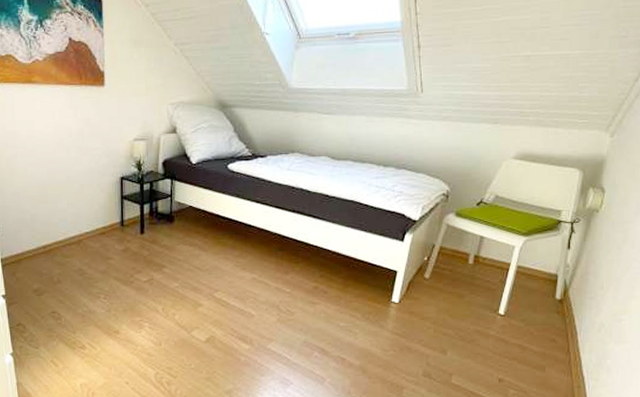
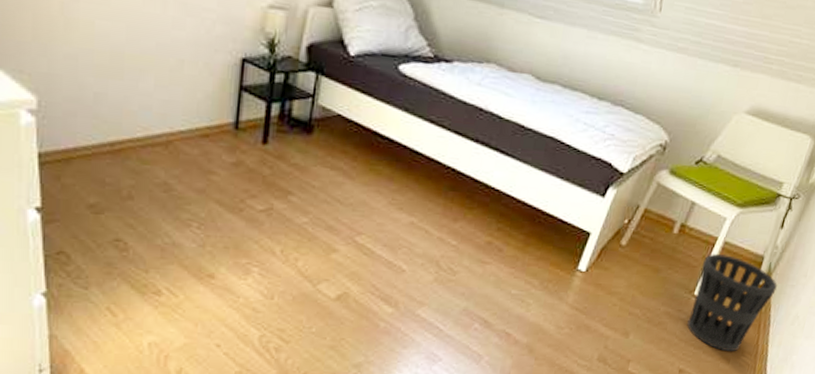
wastebasket: none [498,277,576,361] -> present [687,254,778,352]

